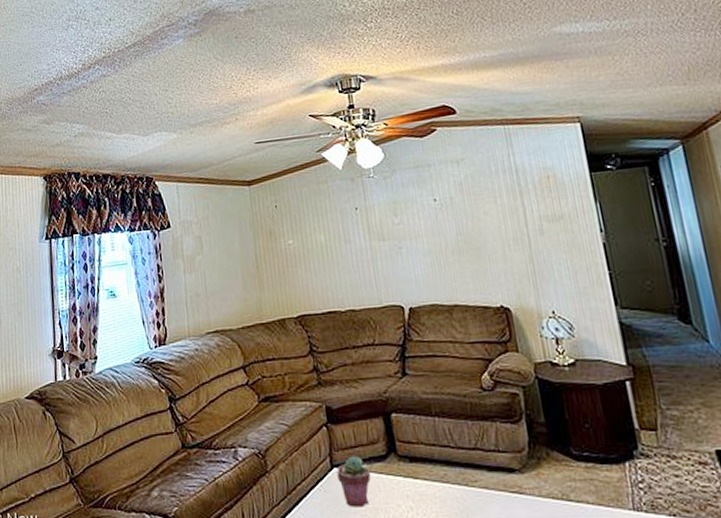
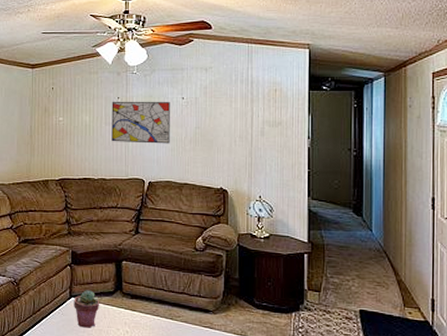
wall art: none [349,205,428,263] -> present [111,101,170,144]

